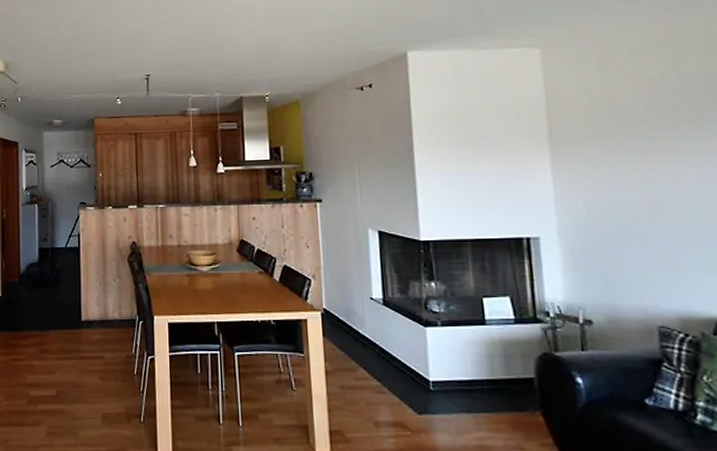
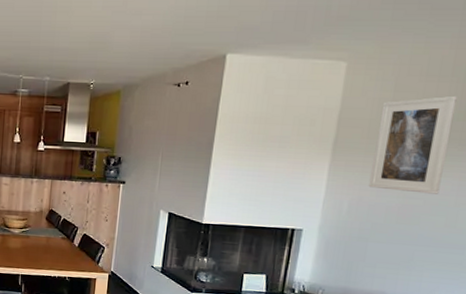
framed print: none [591,72,686,183] -> present [368,95,457,194]

